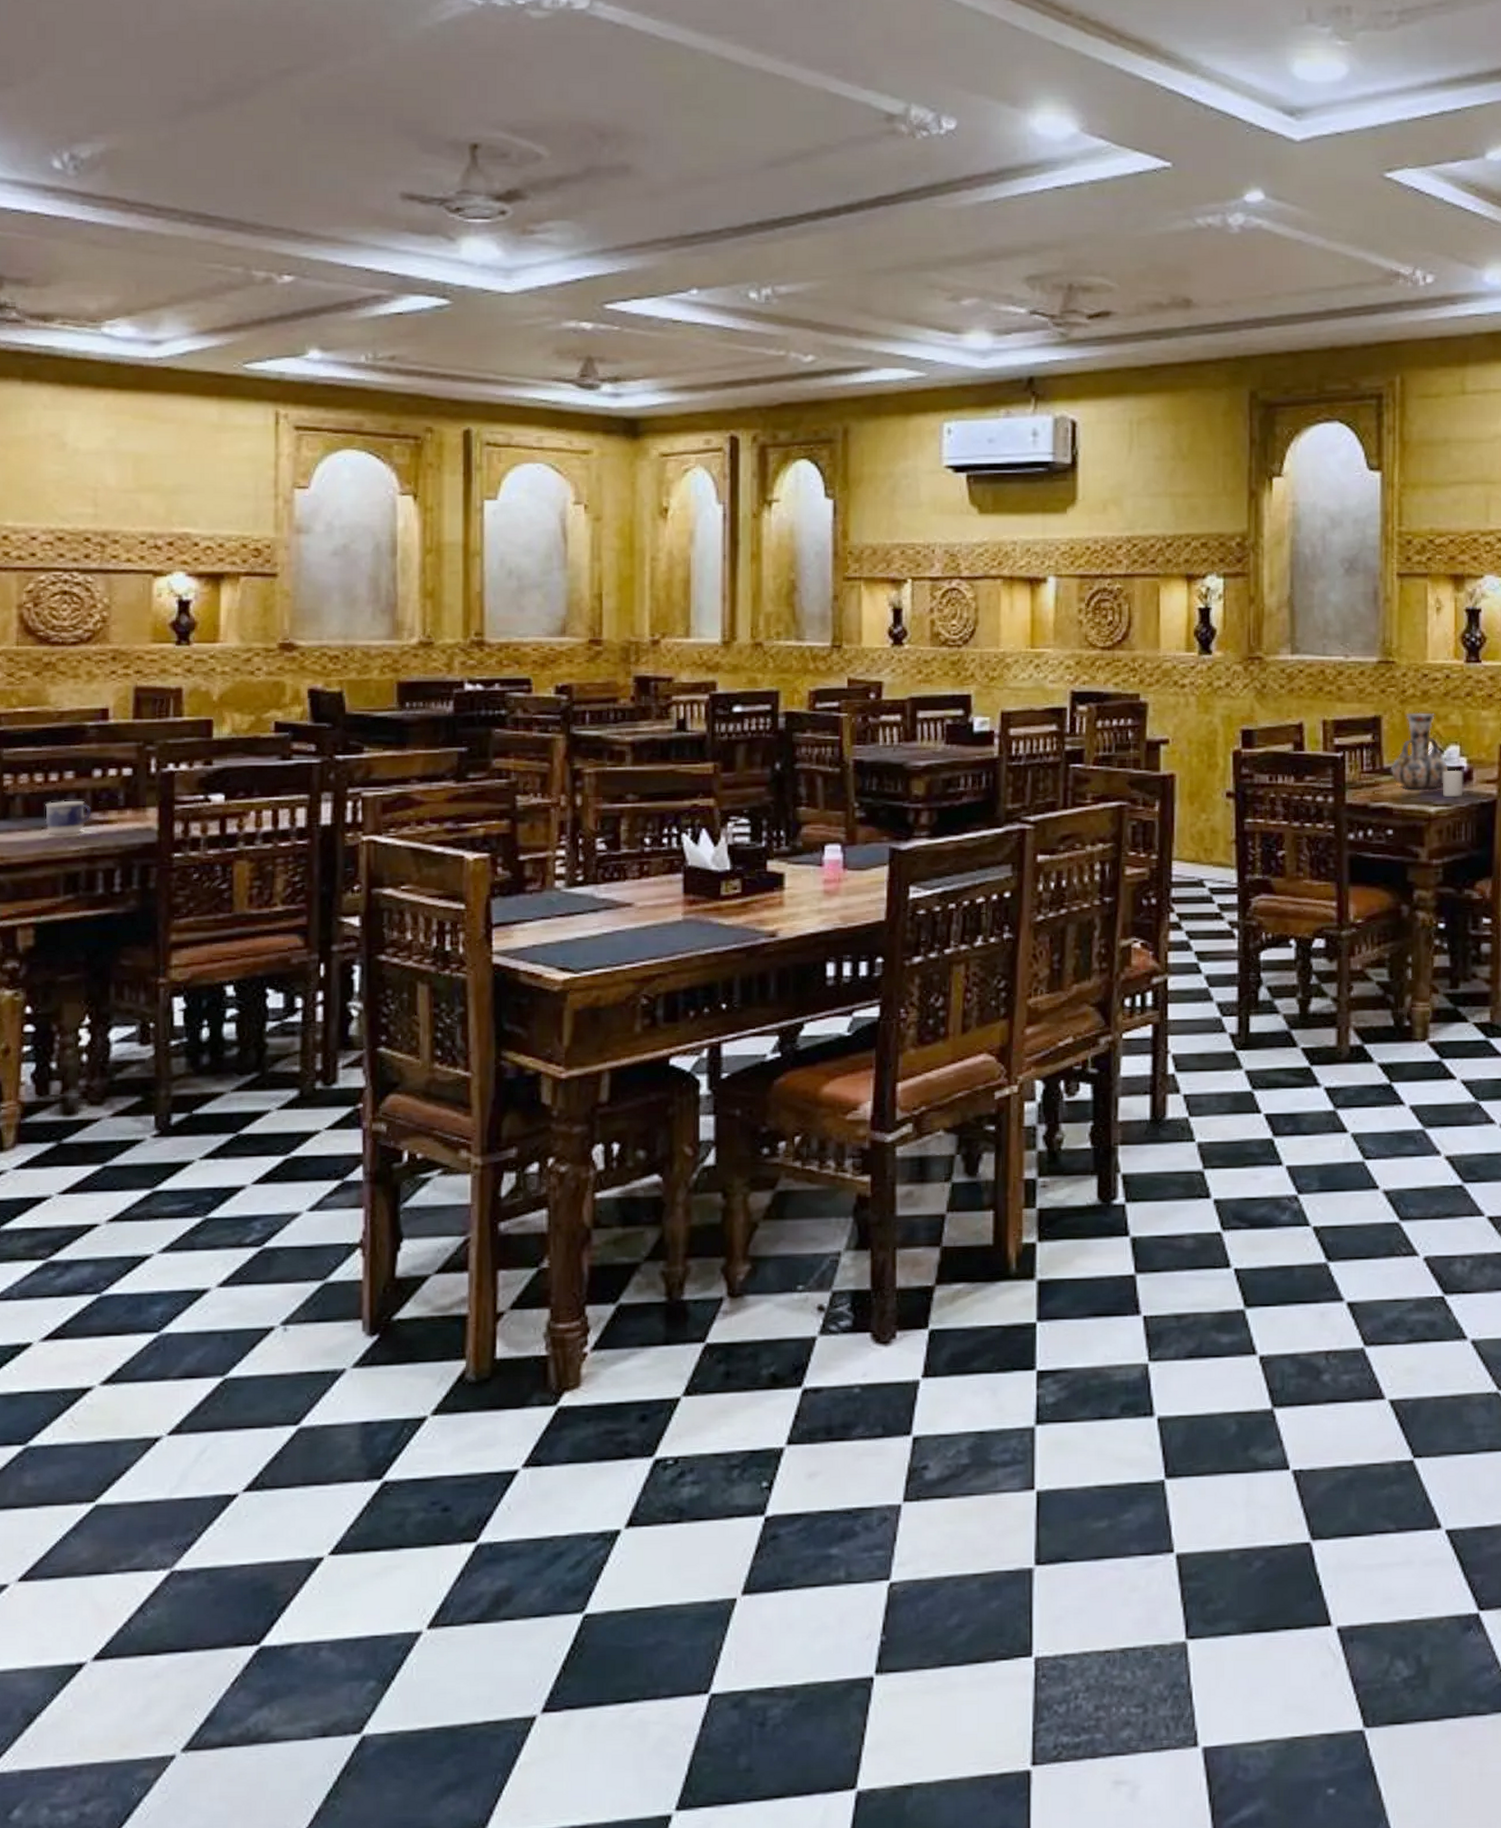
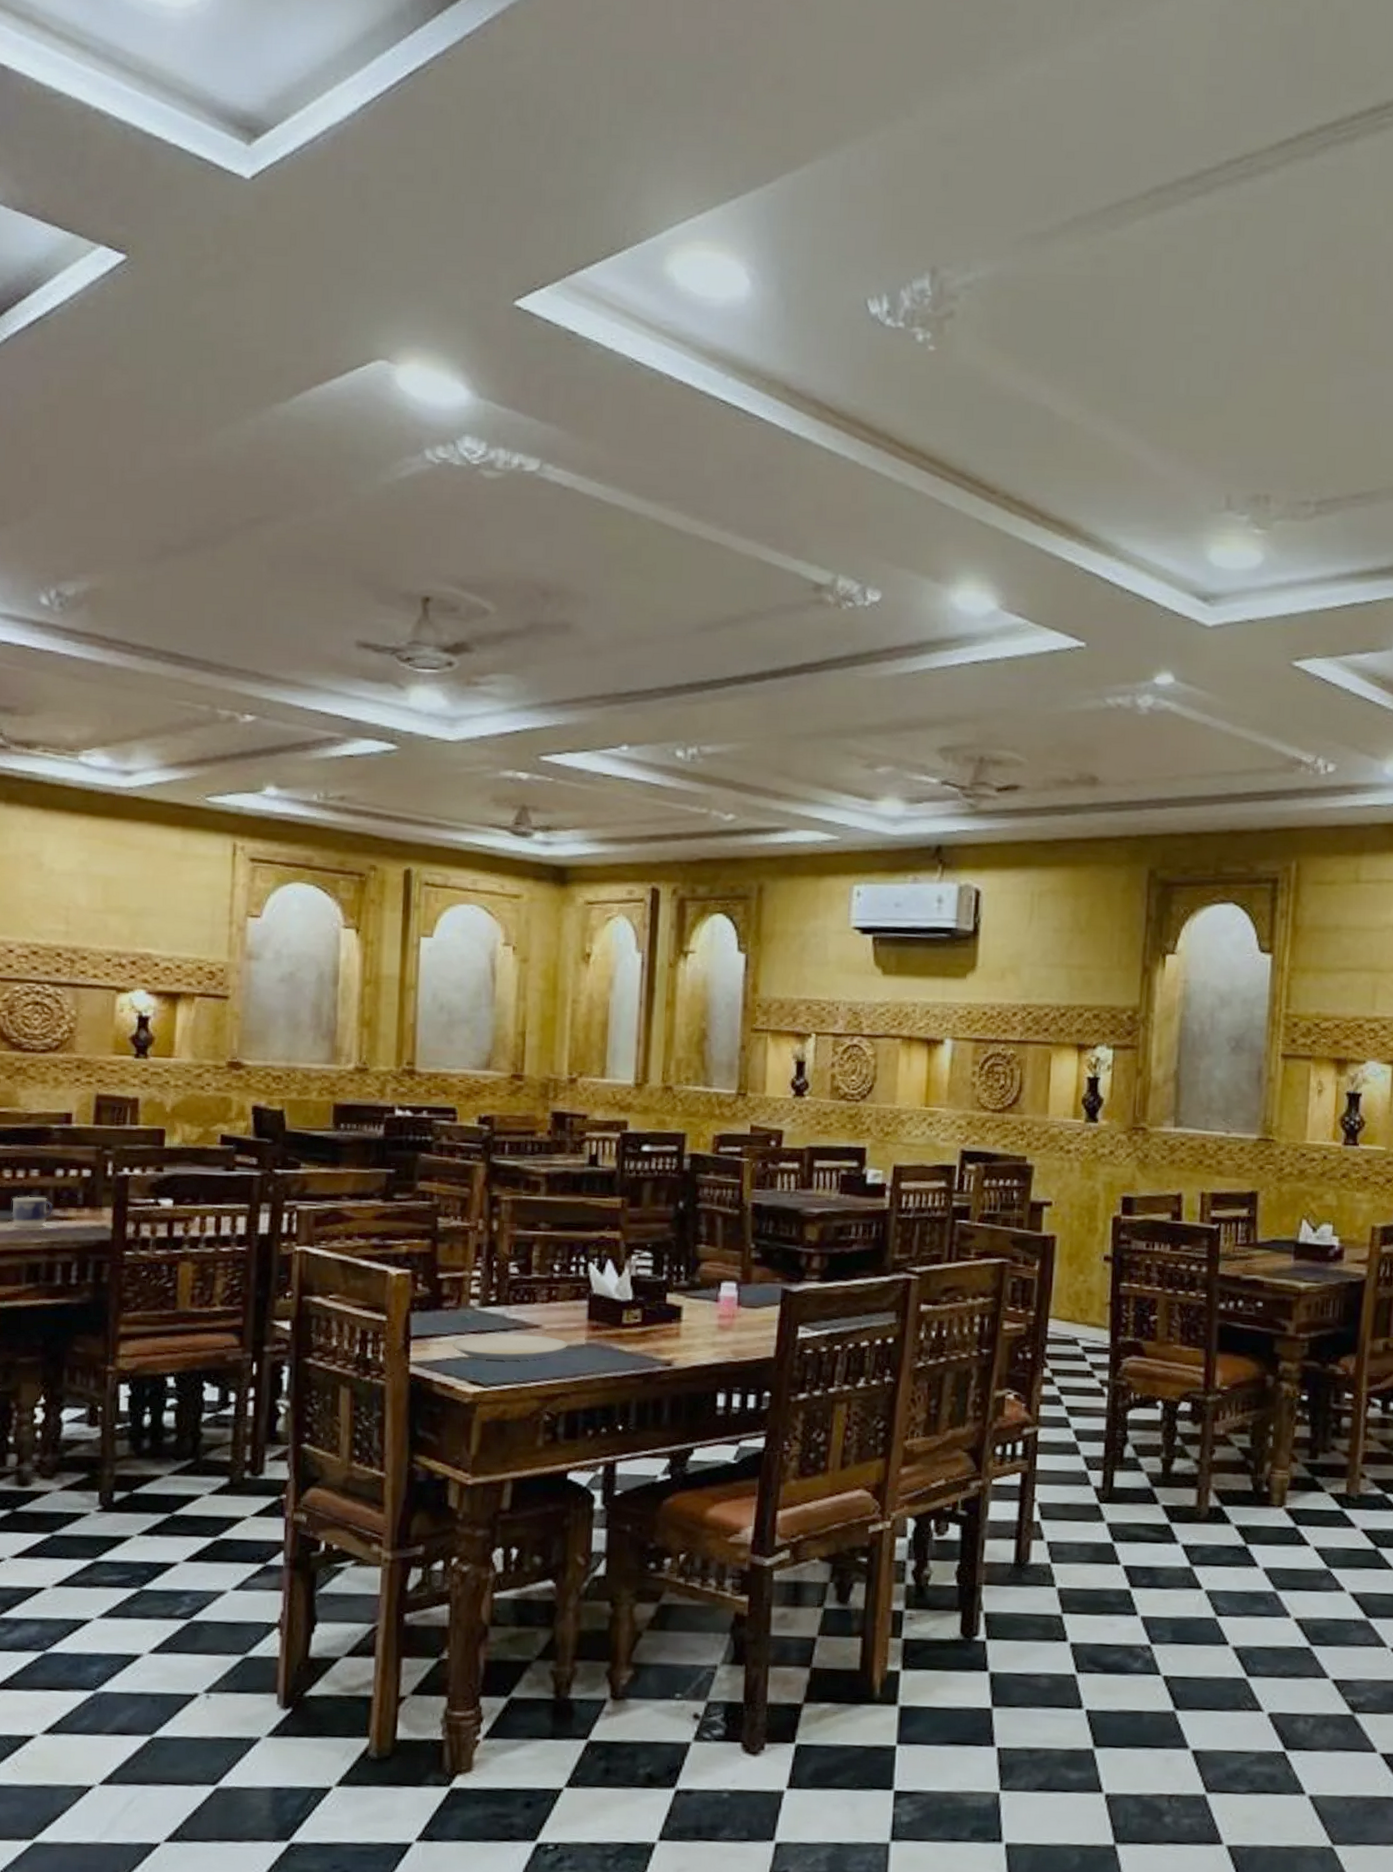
plate: none [538,915,664,943] -> present [452,1334,568,1361]
vase: present [1390,712,1449,789] -> none [1264,1190,1321,1265]
cup: present [1443,770,1463,798] -> none [1313,1248,1334,1275]

